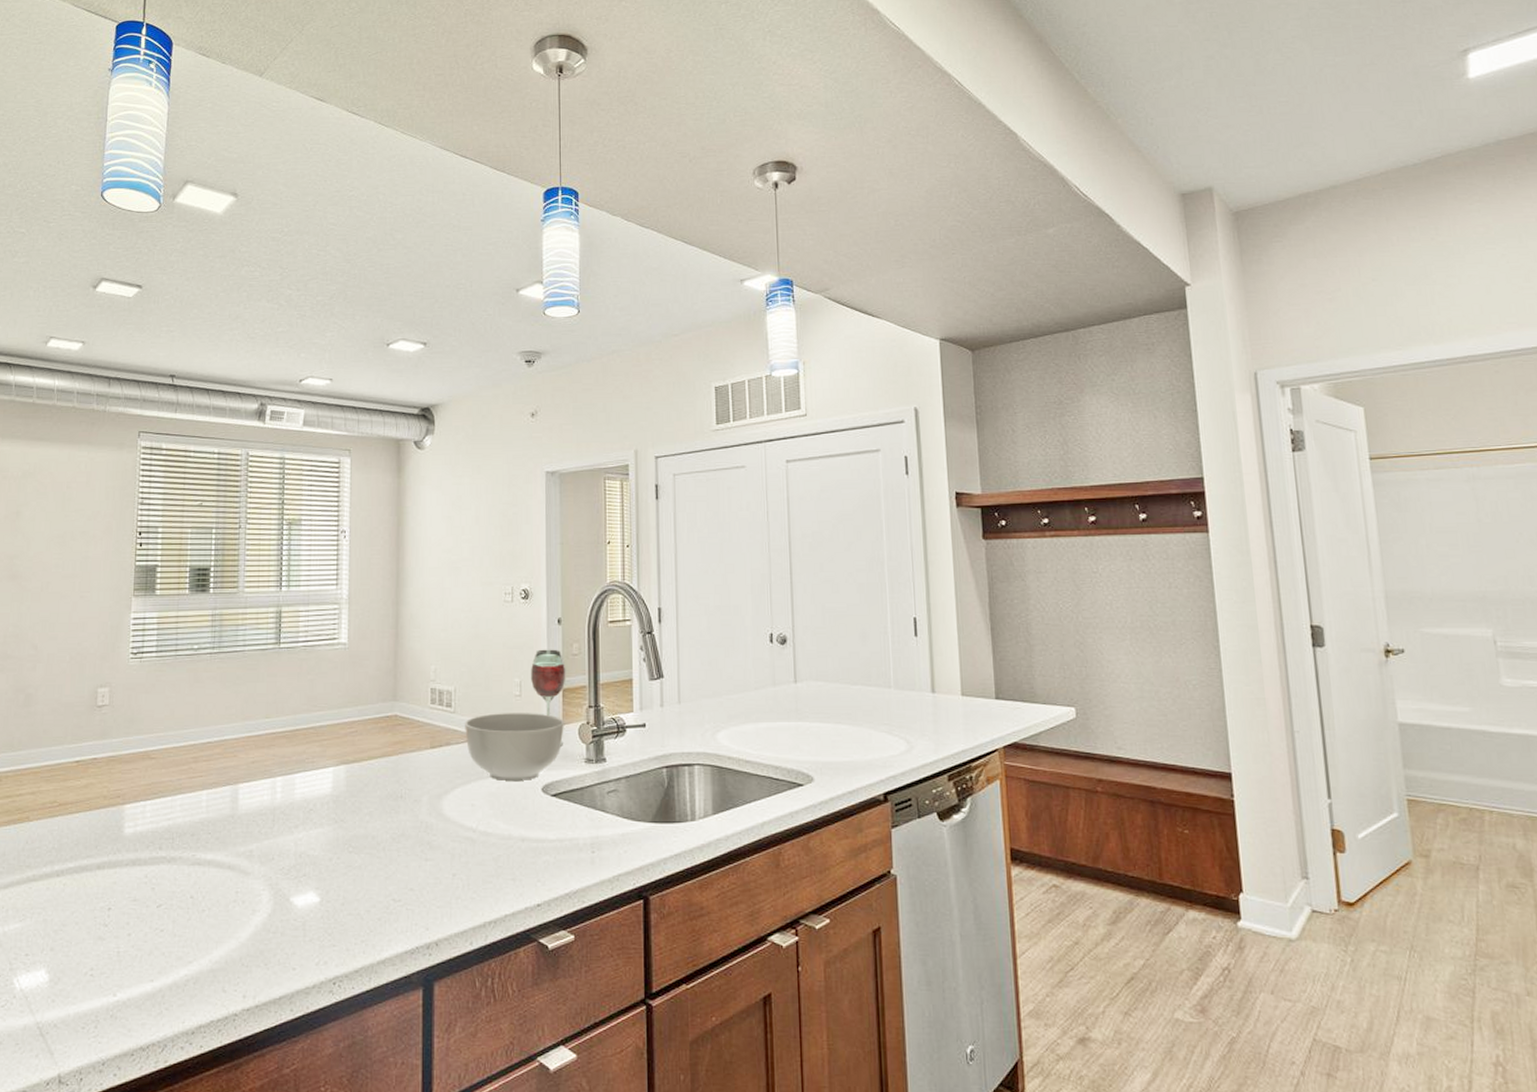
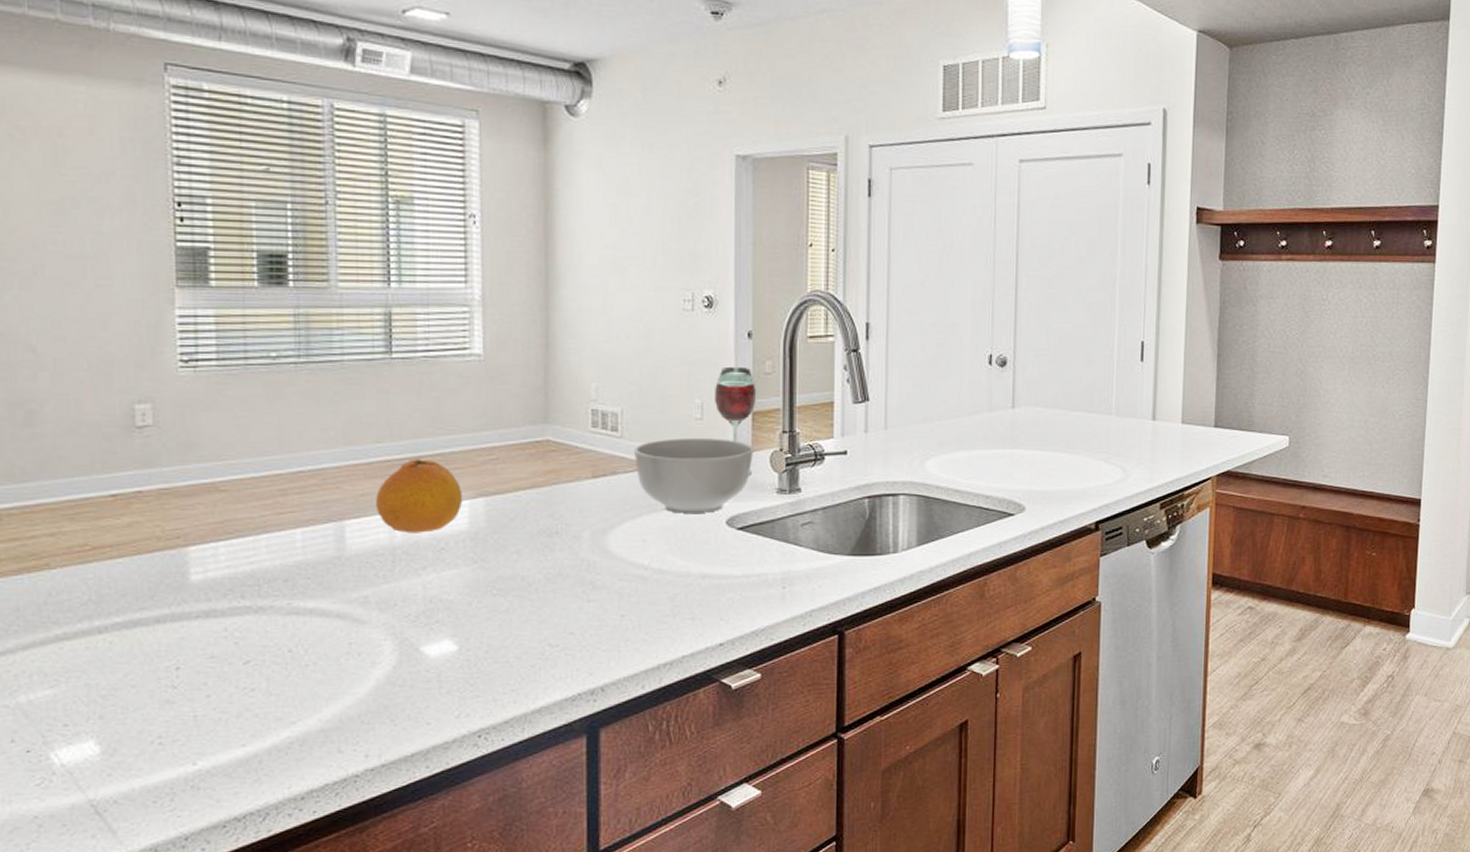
fruit: none [262,731,329,796] -> present [375,459,463,534]

